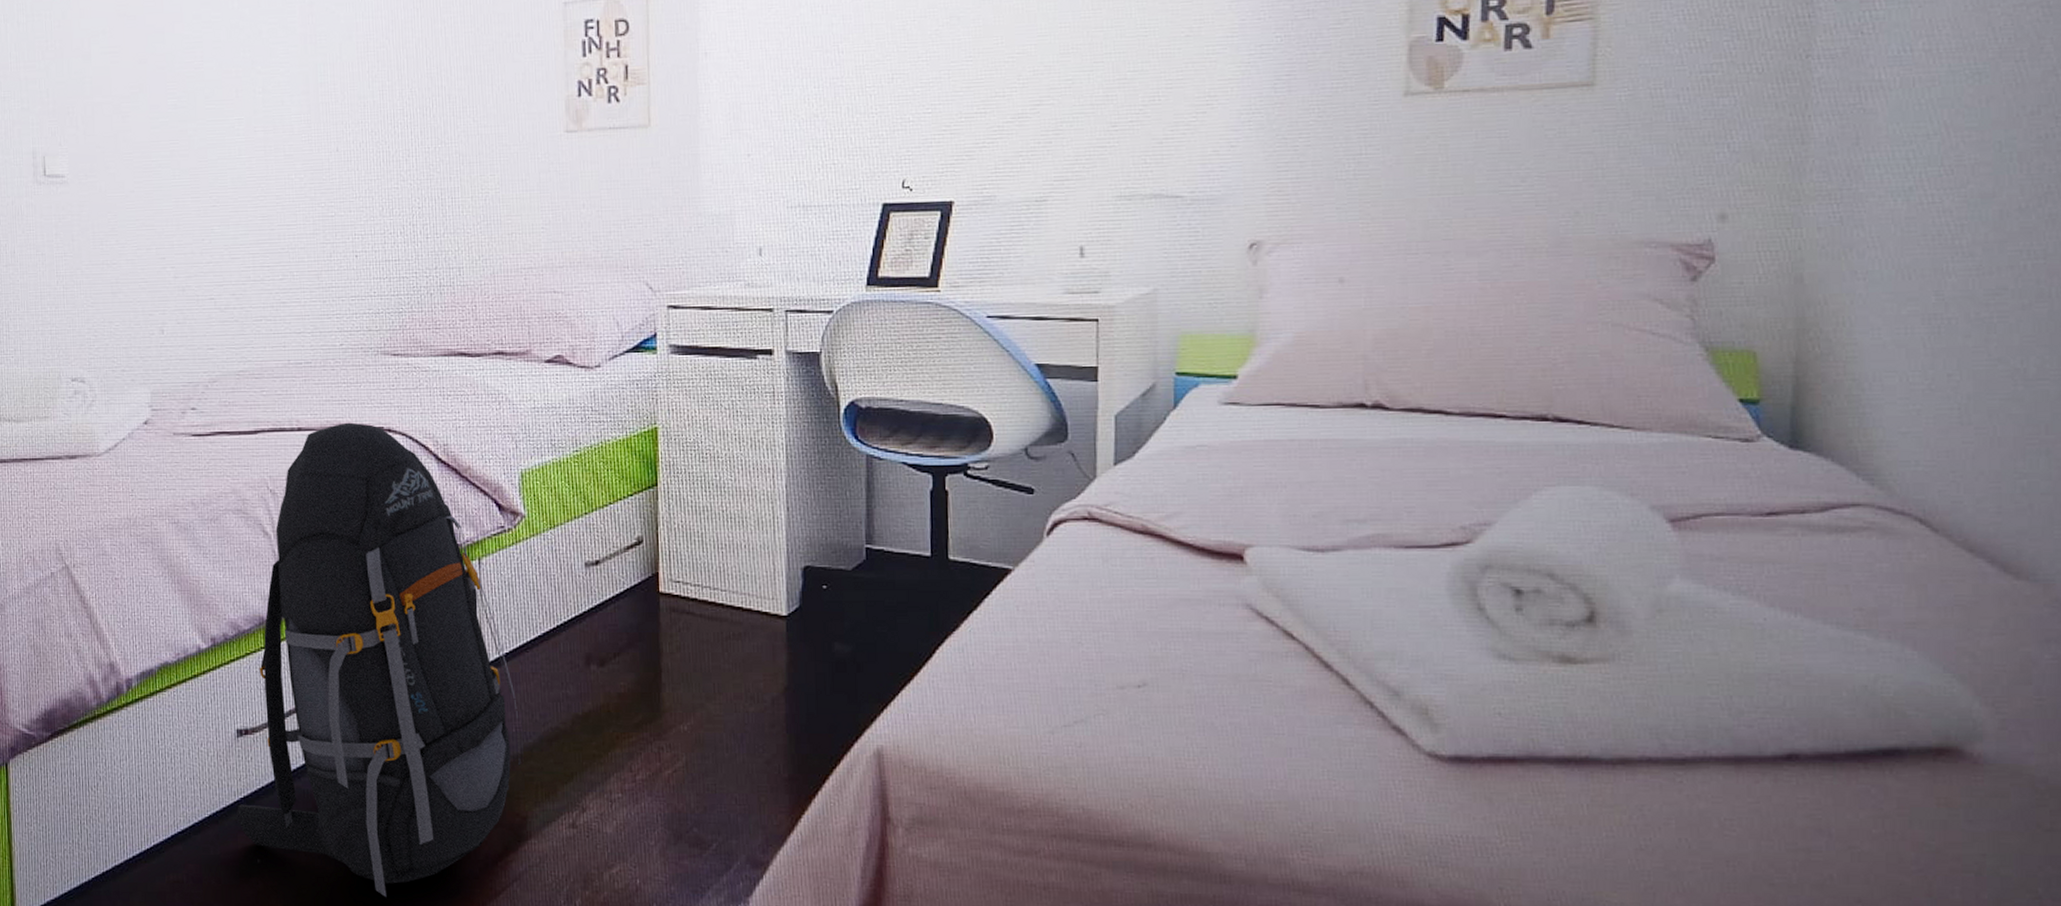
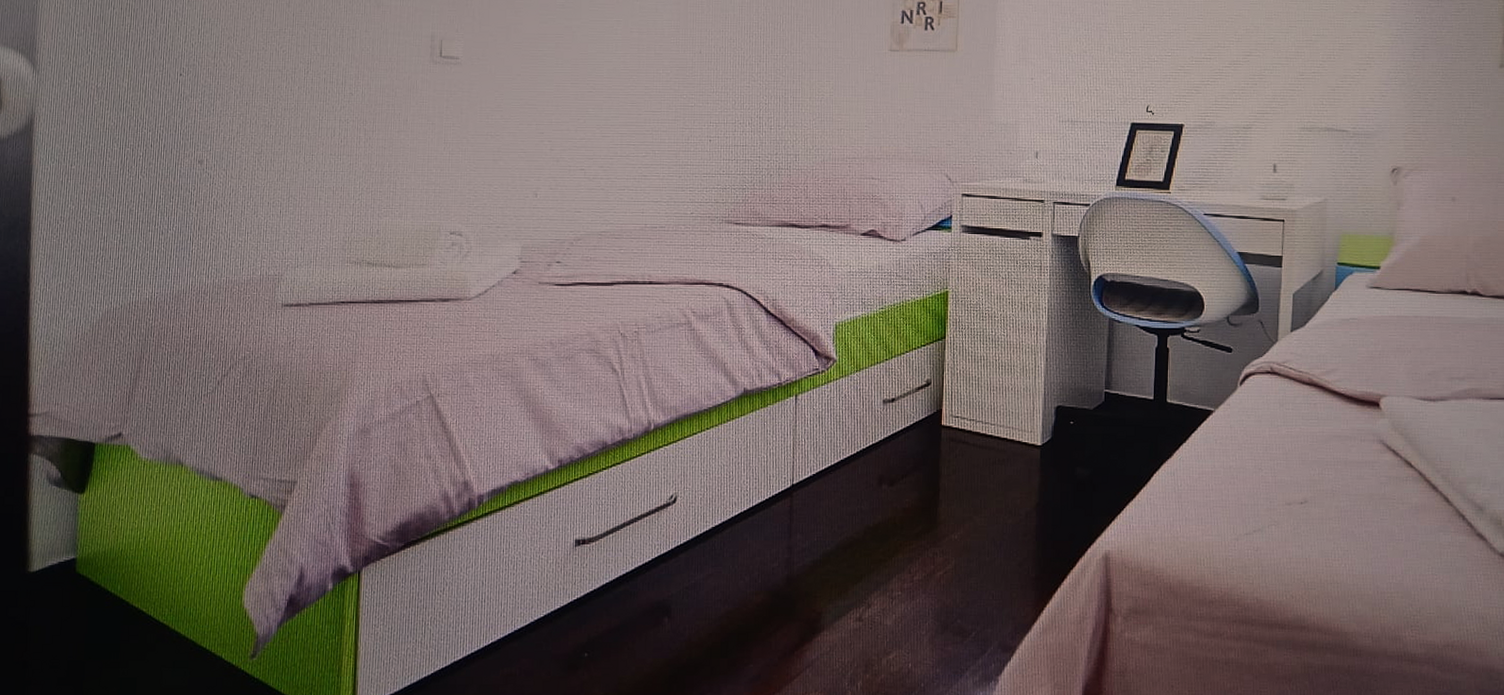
backpack: present [237,422,521,897] -> none [569,278,820,684]

